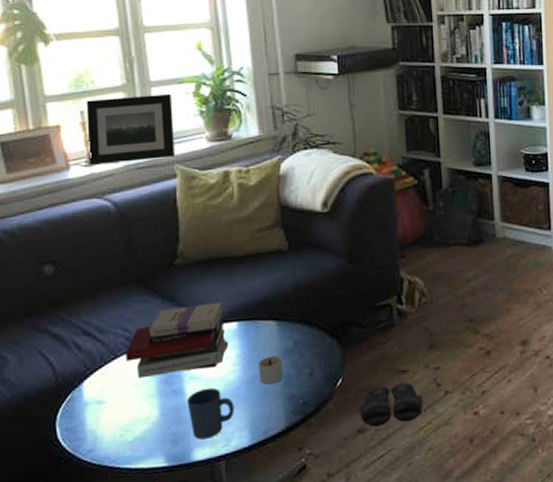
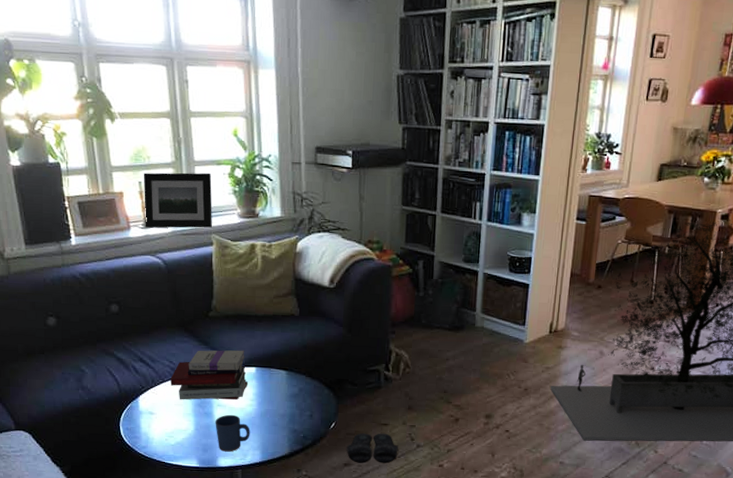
candle: present [258,355,284,385] -> none [270,397,290,419]

